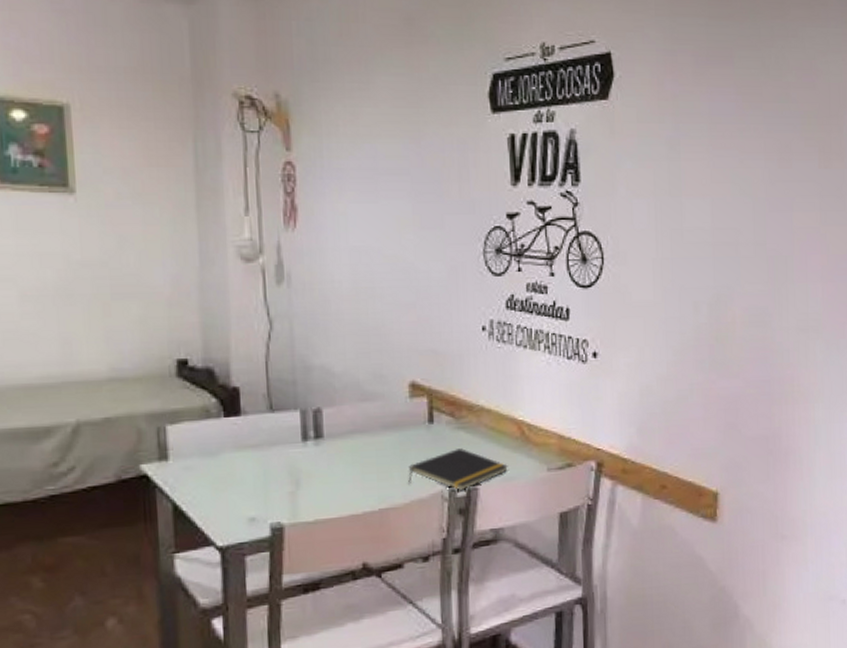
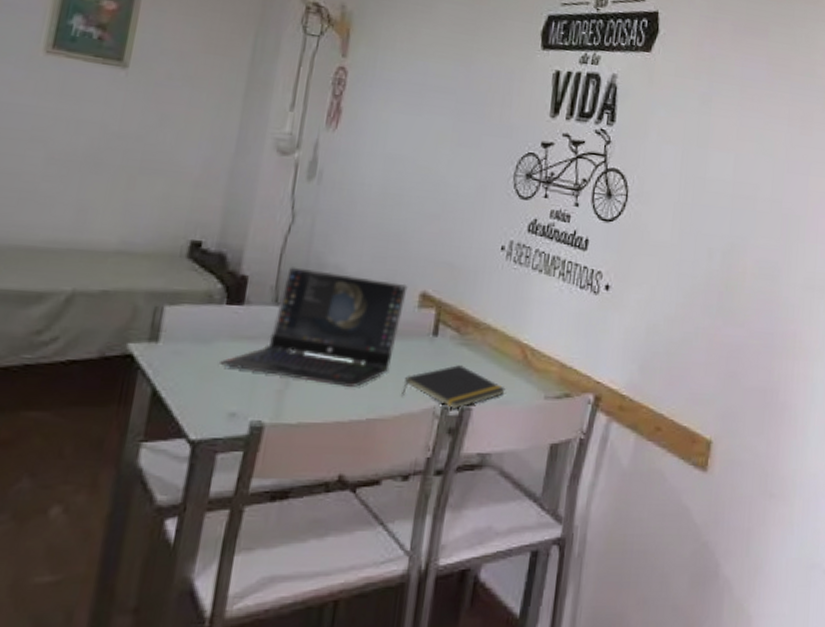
laptop computer: none [230,372,396,482] -> present [220,267,408,387]

